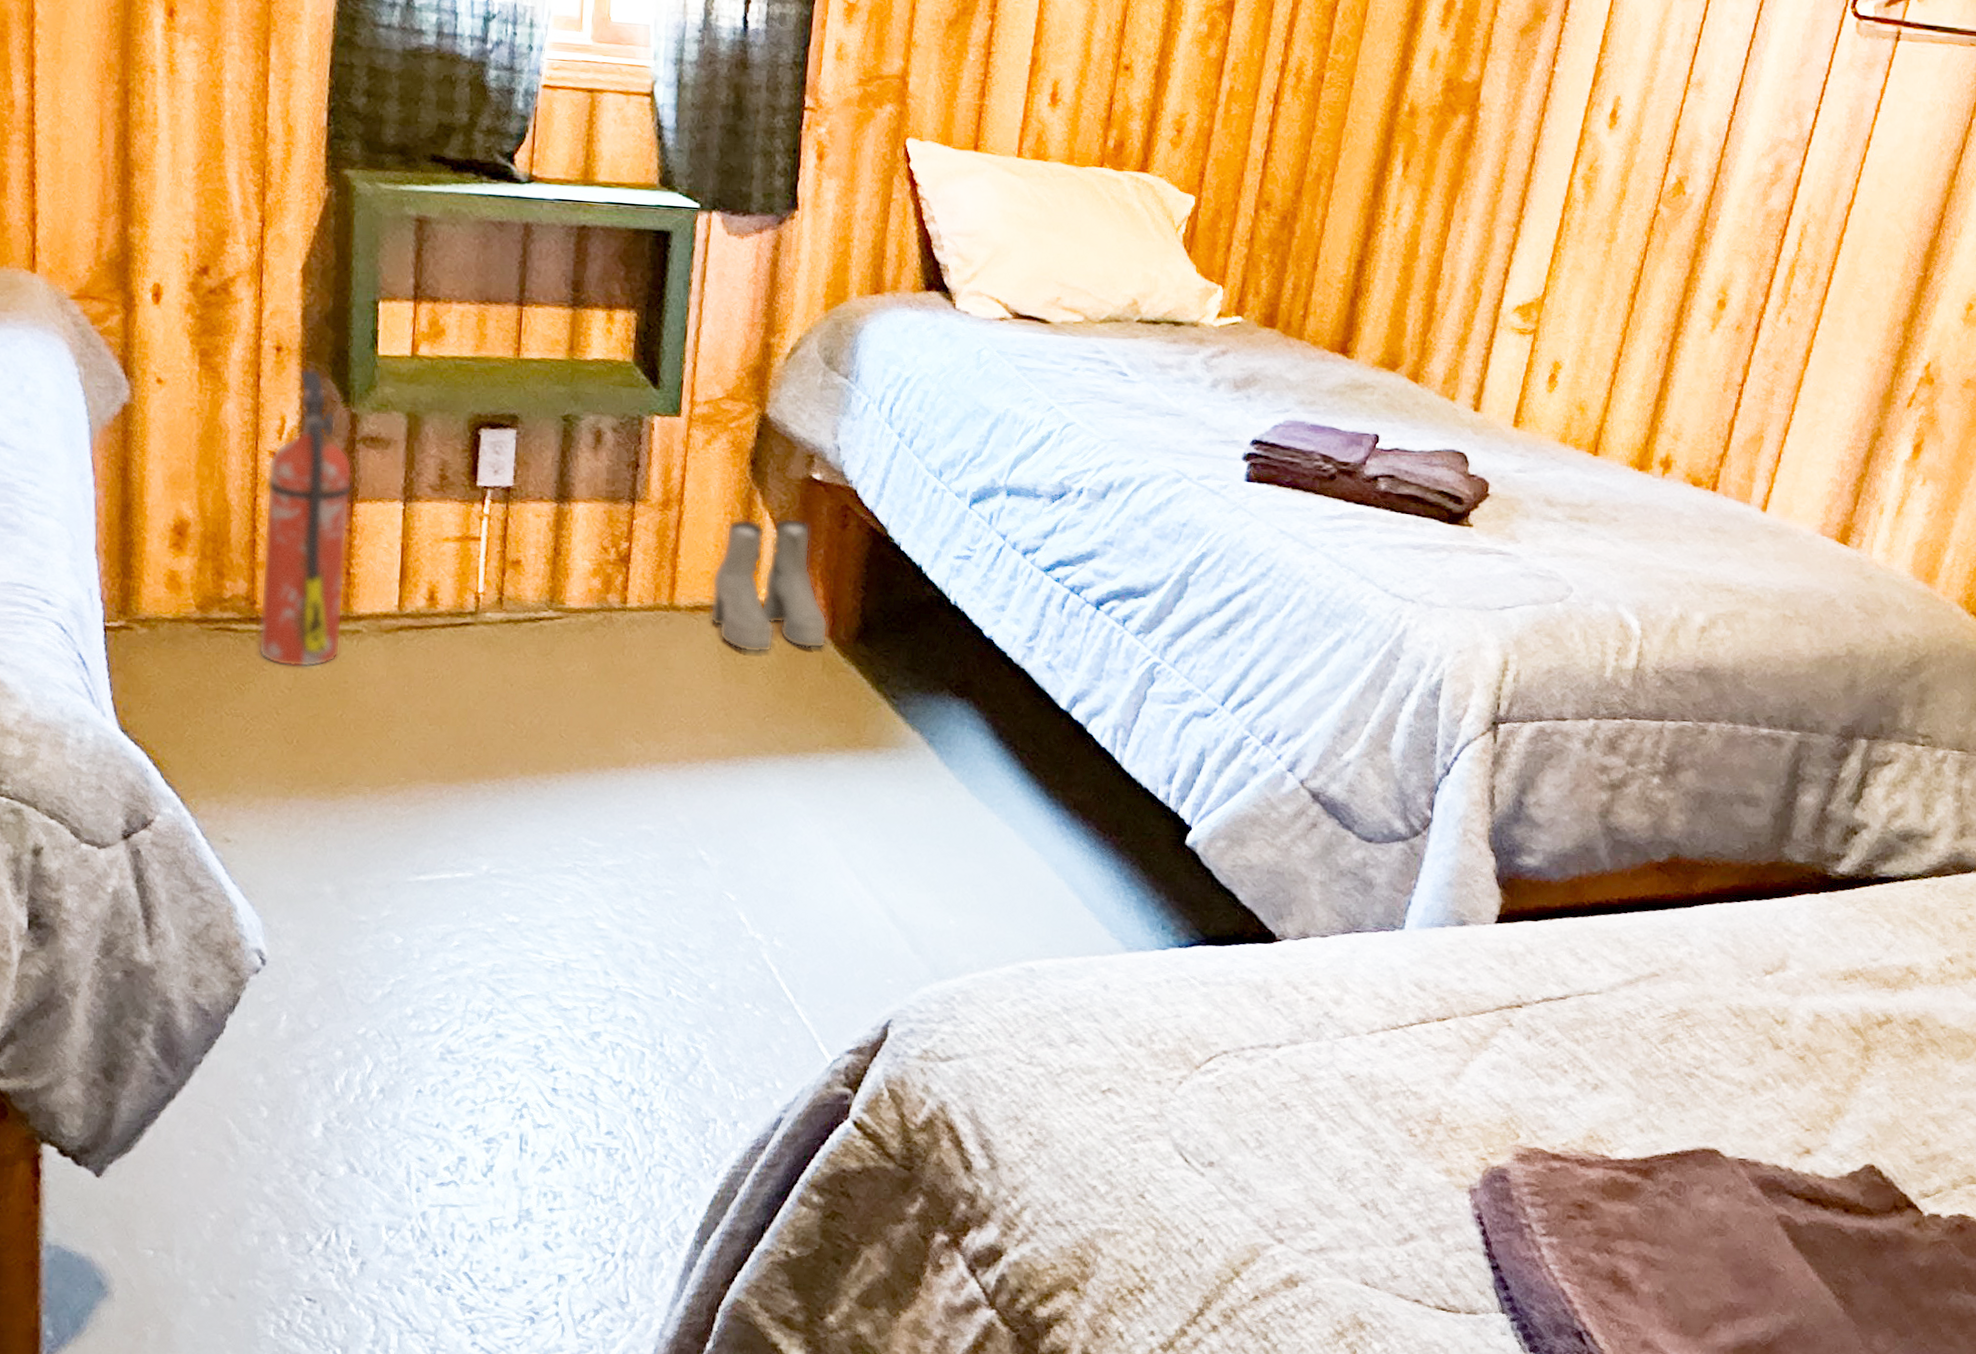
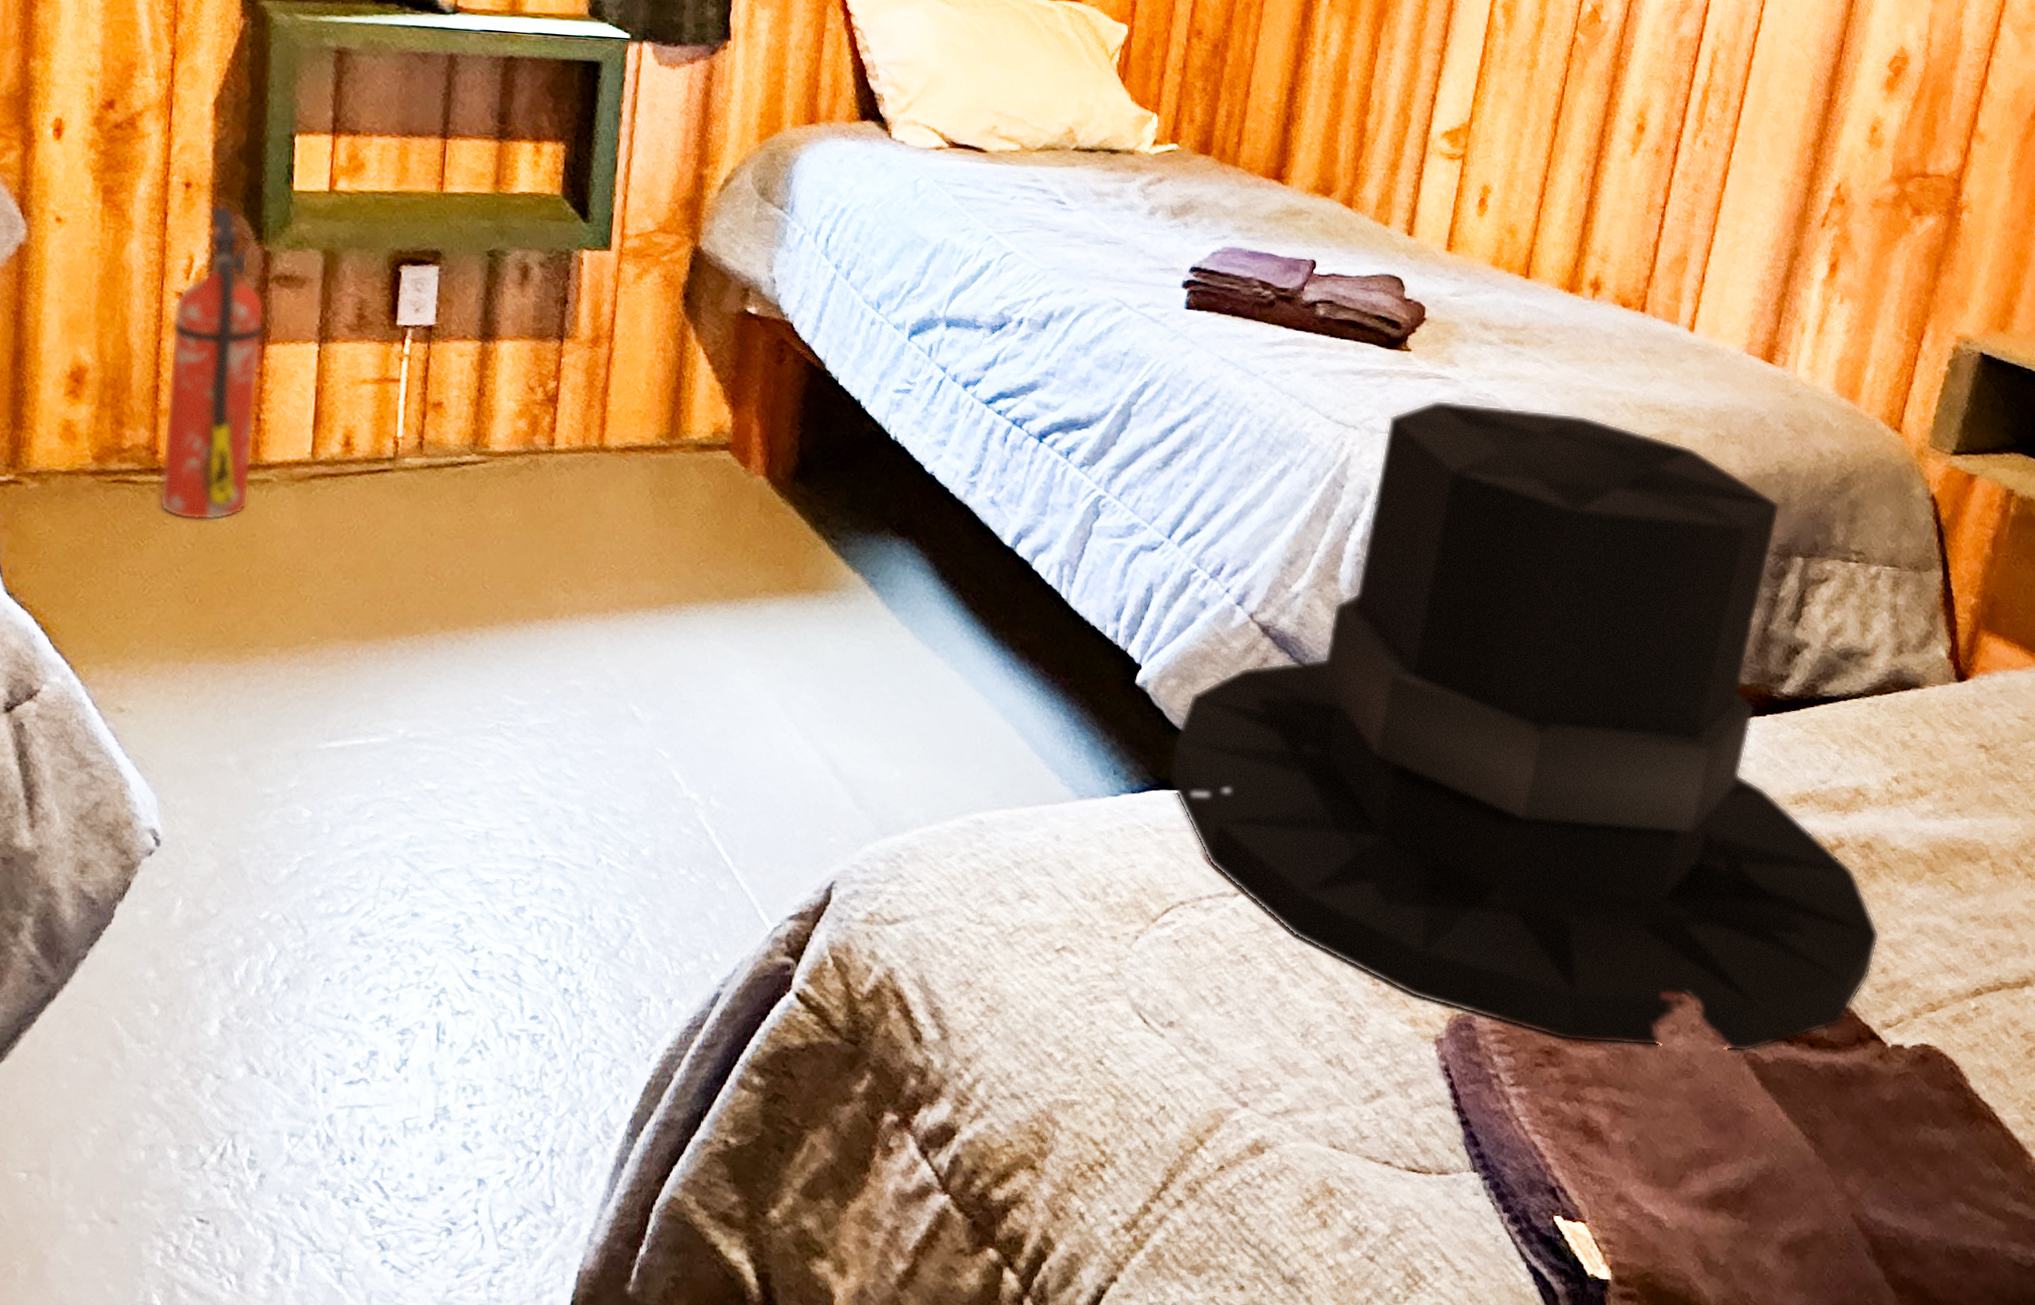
boots: present [709,517,829,653] -> none [641,353,765,495]
hat: none [1215,575,1923,1214] -> present [1168,399,1880,1052]

